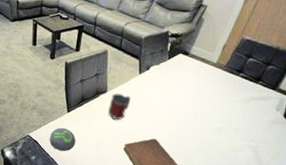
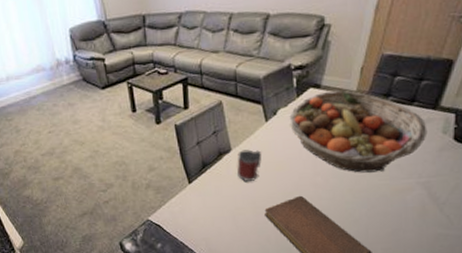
coaster: present [49,127,76,152] -> none [173,203,206,232]
fruit basket: none [158,58,265,132] -> present [289,90,428,173]

